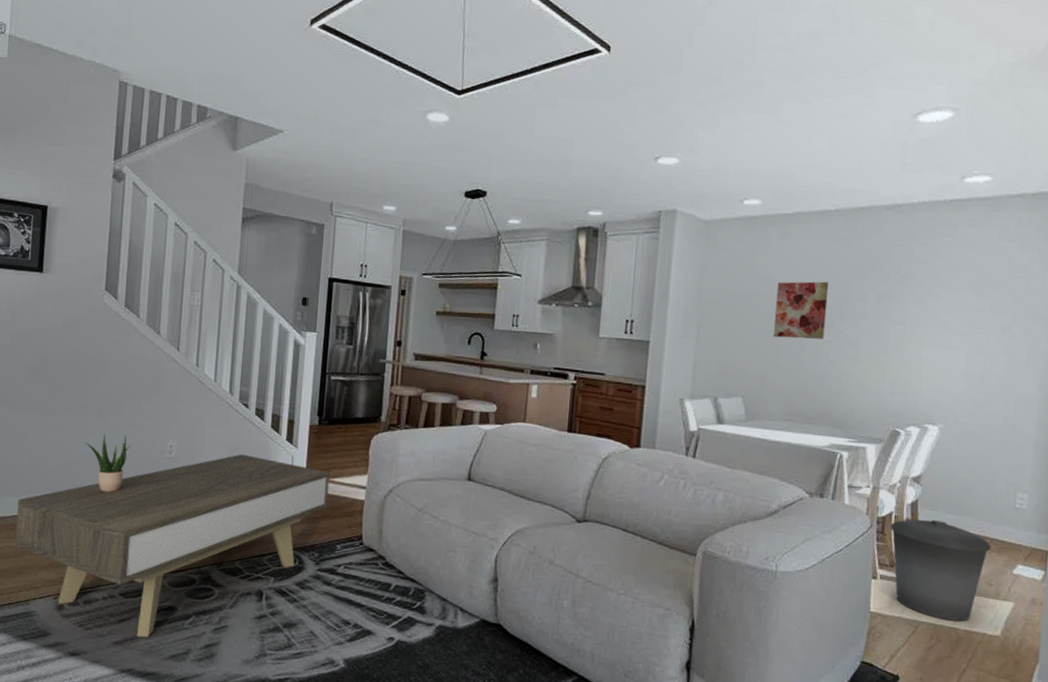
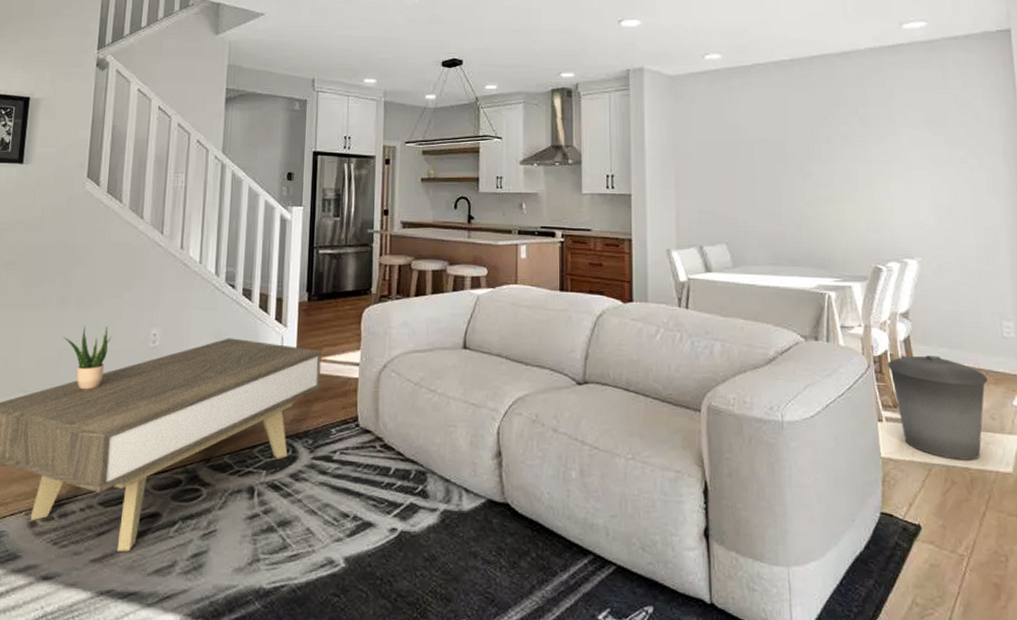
wall art: present [773,281,829,340] -> none [746,127,797,183]

